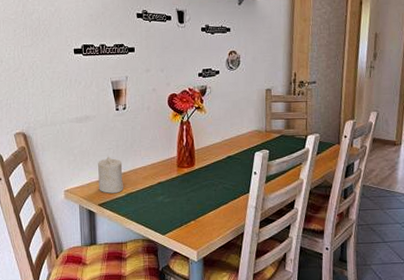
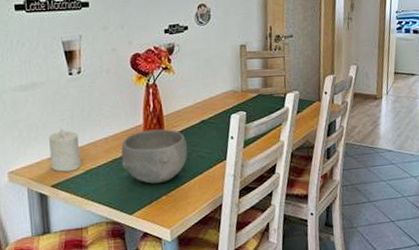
bowl: none [157,161,215,209] -> present [121,129,188,184]

